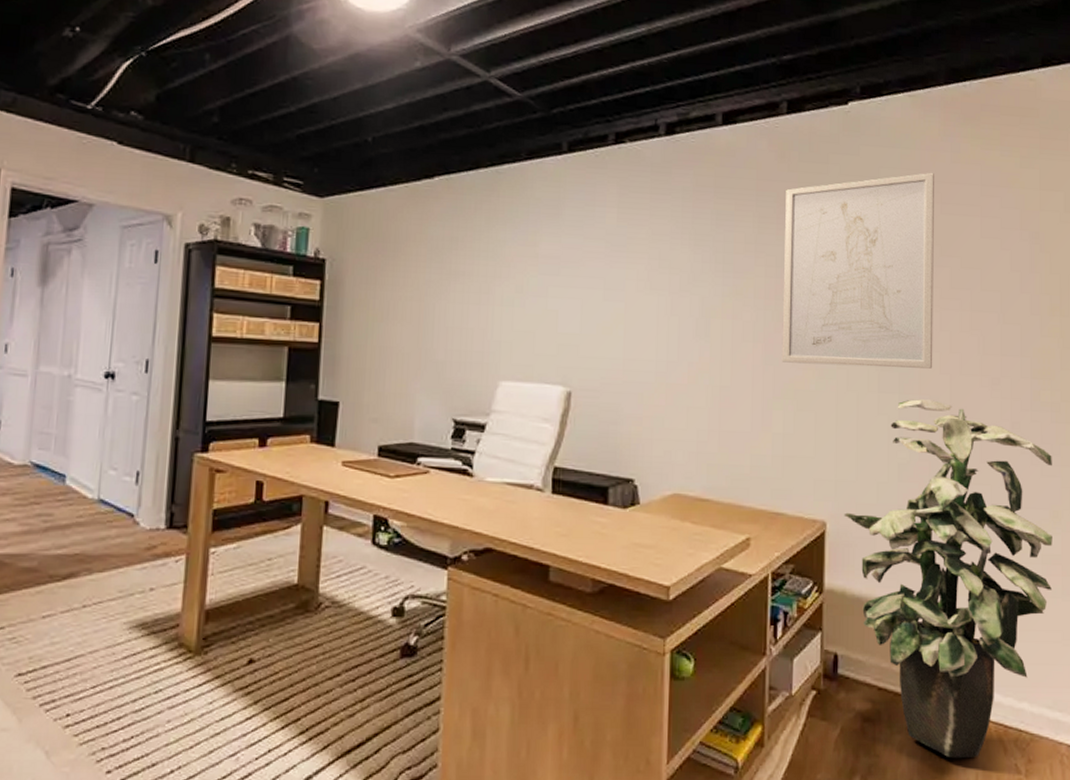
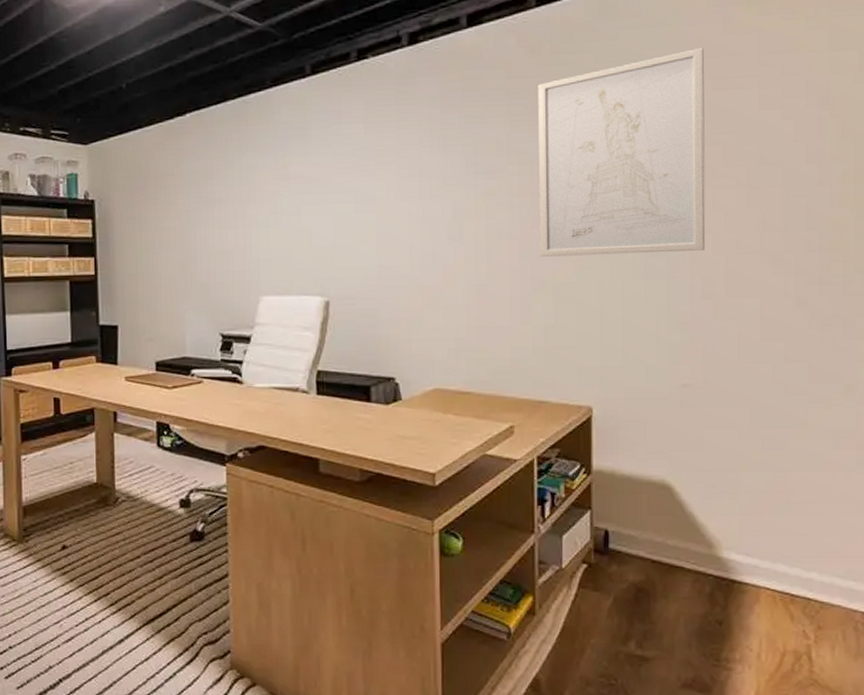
indoor plant: present [843,399,1053,759] -> none [611,282,846,625]

